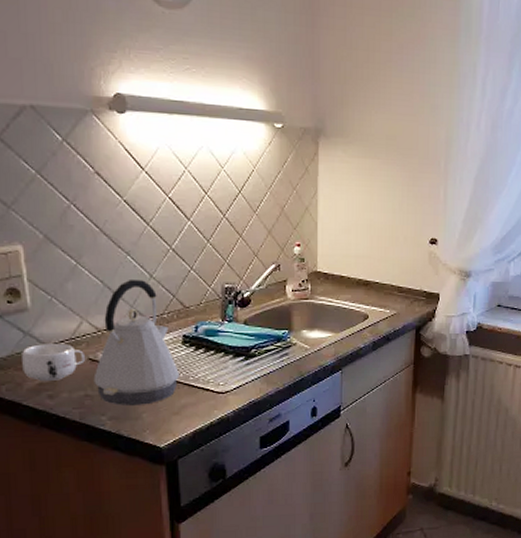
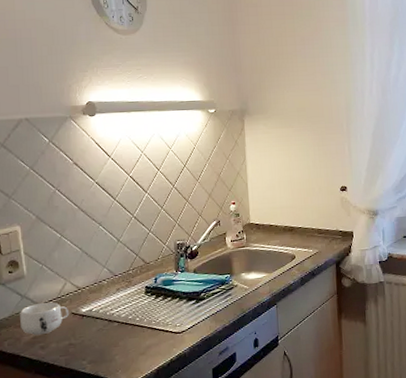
kettle: present [93,279,179,407] -> none [76,244,144,351]

